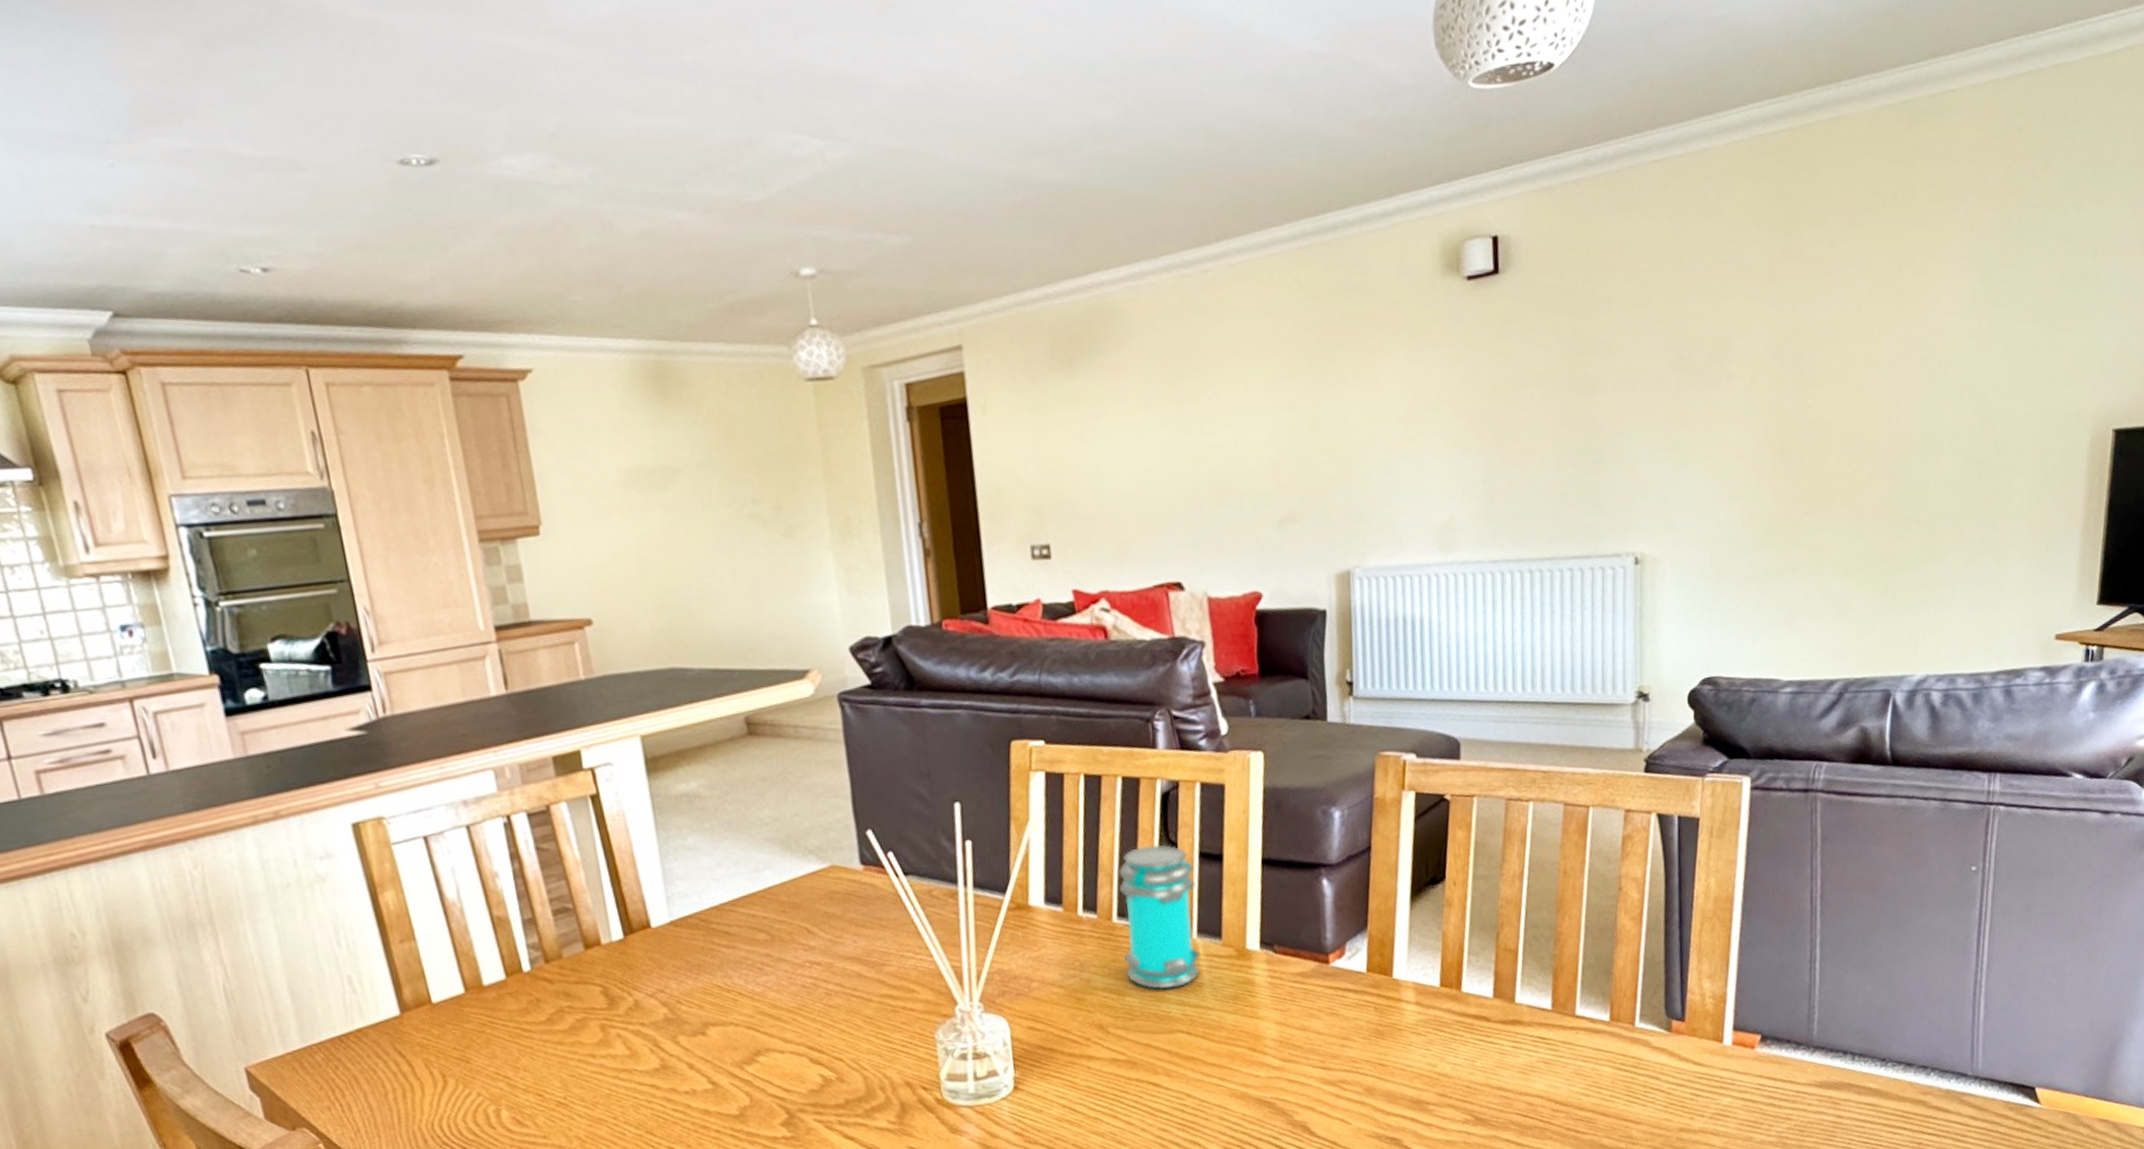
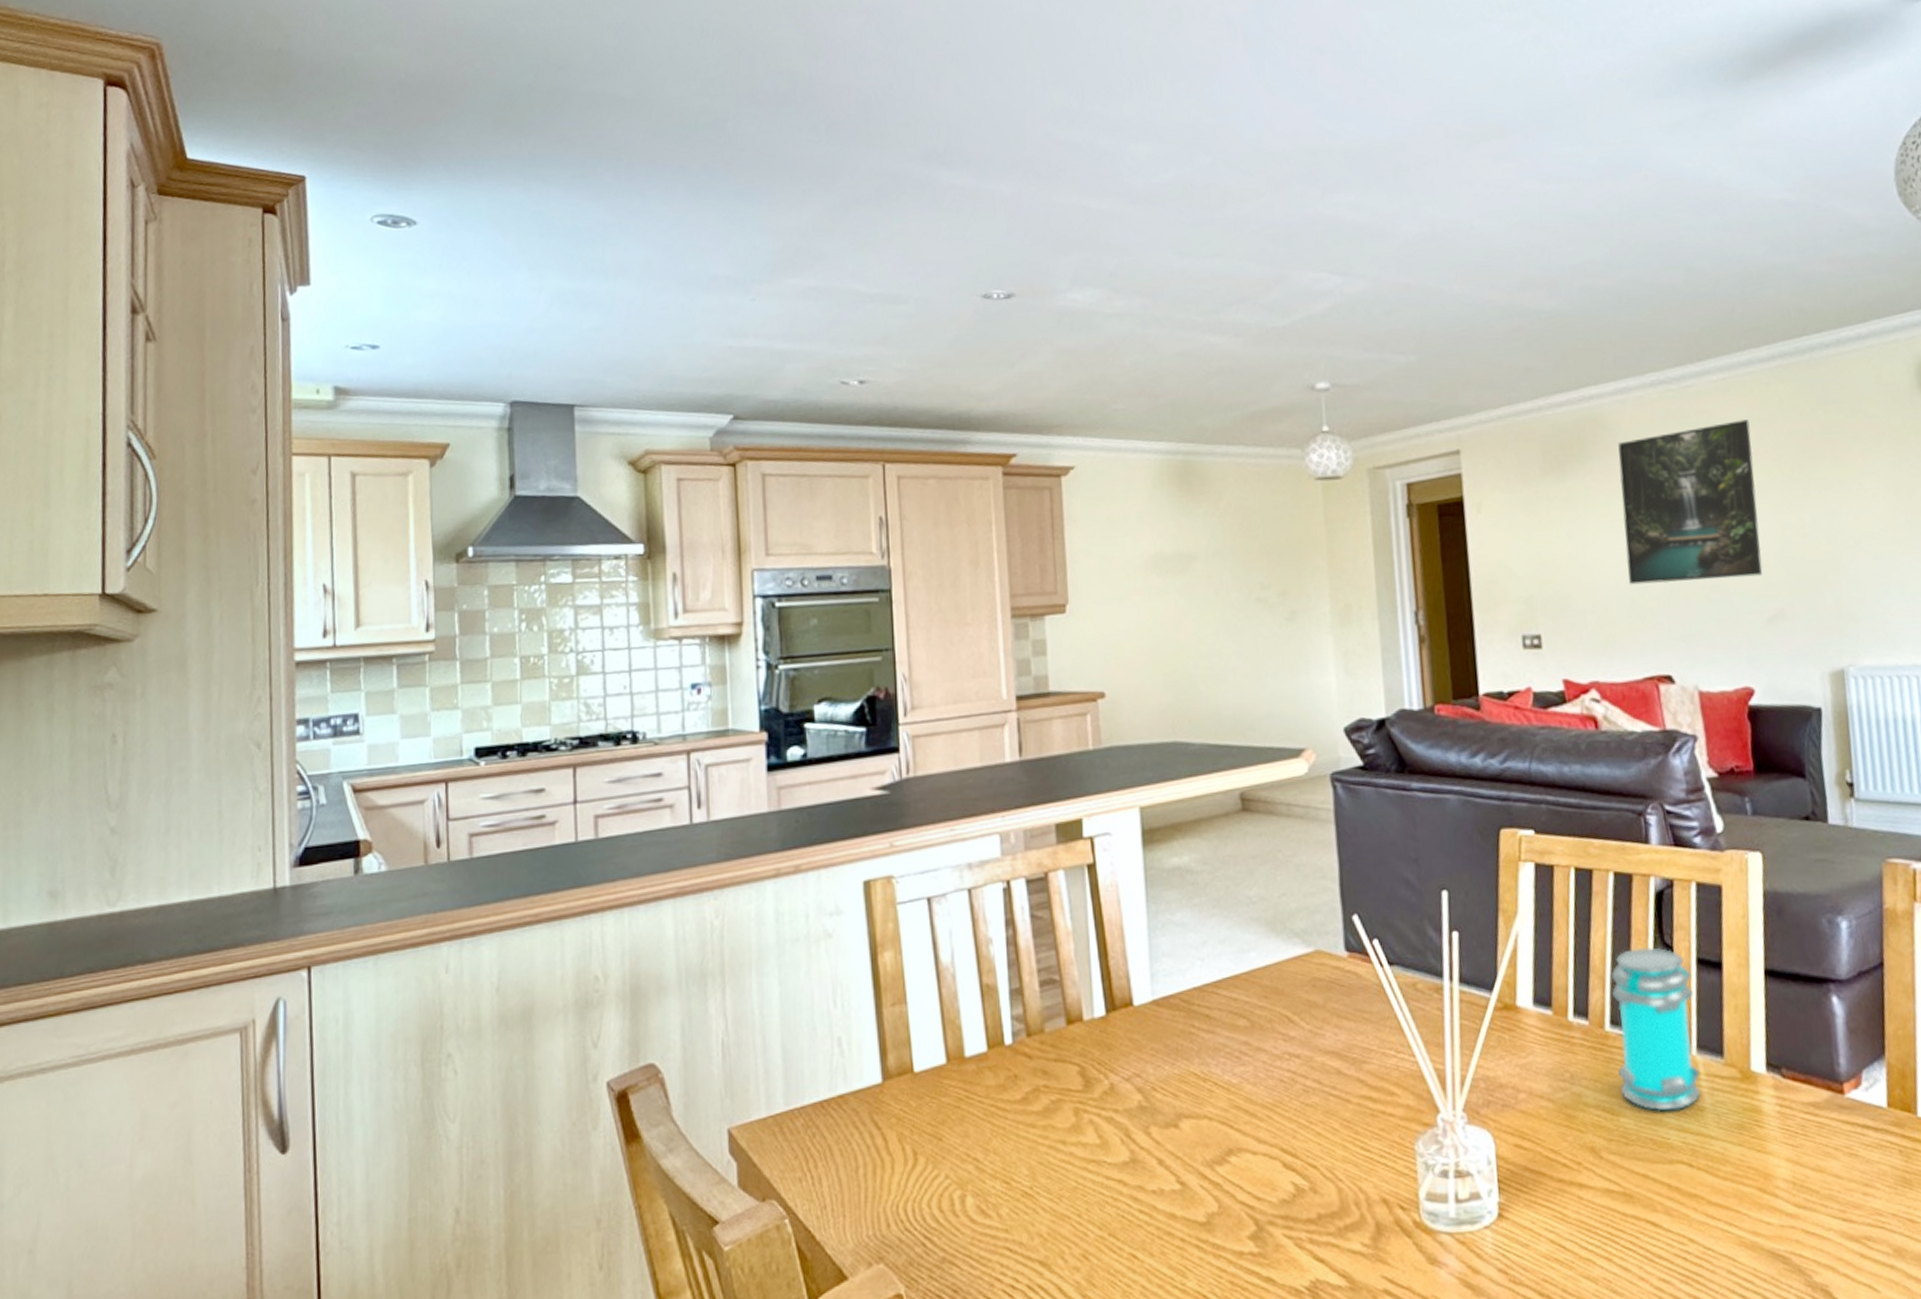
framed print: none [1130,308,1275,490] -> present [1618,419,1763,585]

